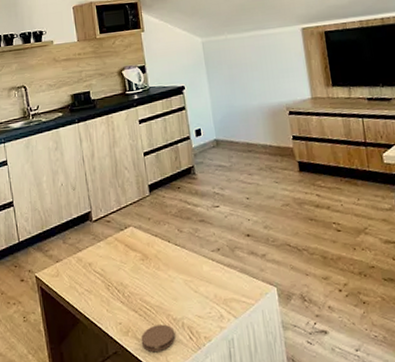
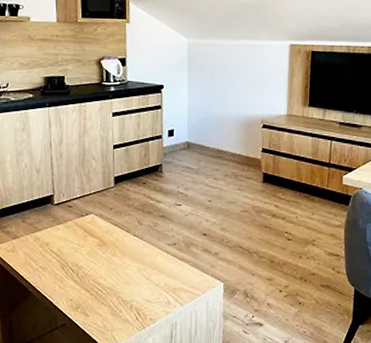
coaster: present [141,324,176,353] -> none [89,304,123,328]

